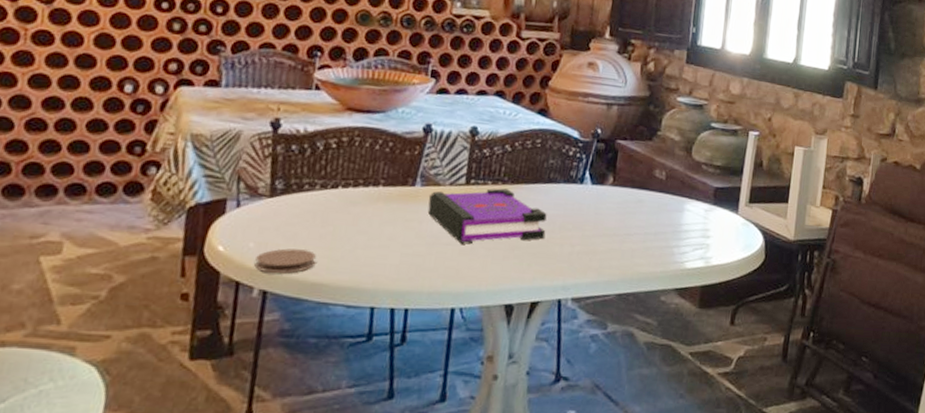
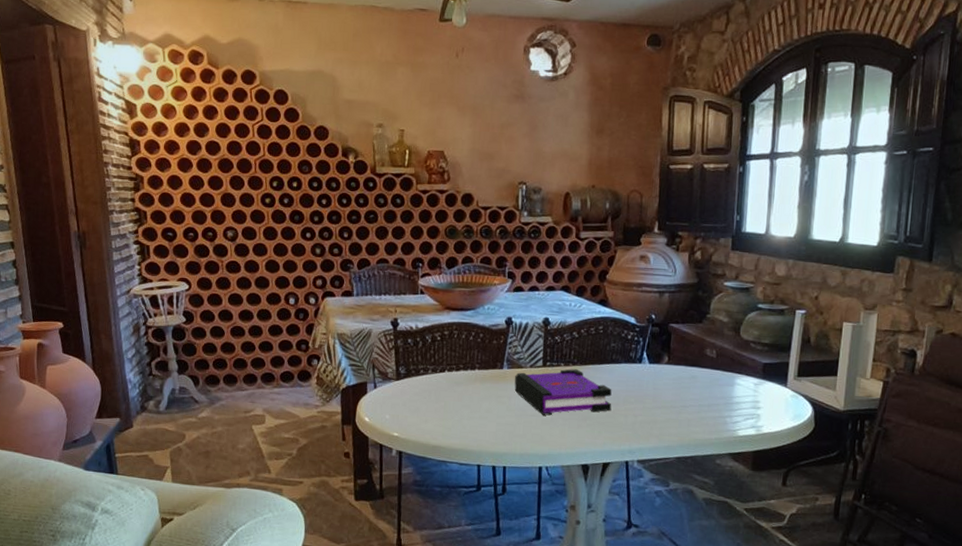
coaster: present [254,248,316,273] -> none [391,419,434,438]

